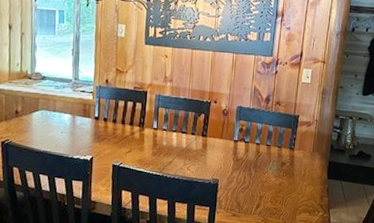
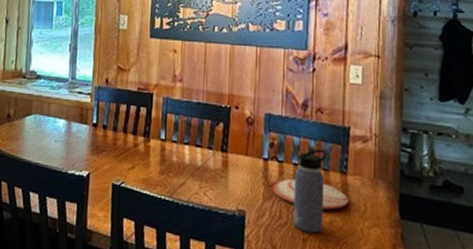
plate: none [240,154,294,175] -> present [273,178,349,210]
water bottle: none [254,132,281,192] -> present [294,149,327,233]

